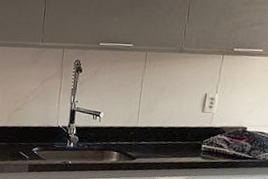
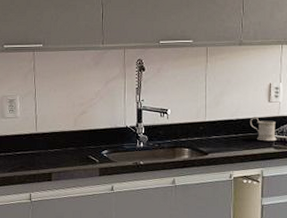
mug: none [180,126,207,151] -> present [249,117,277,142]

